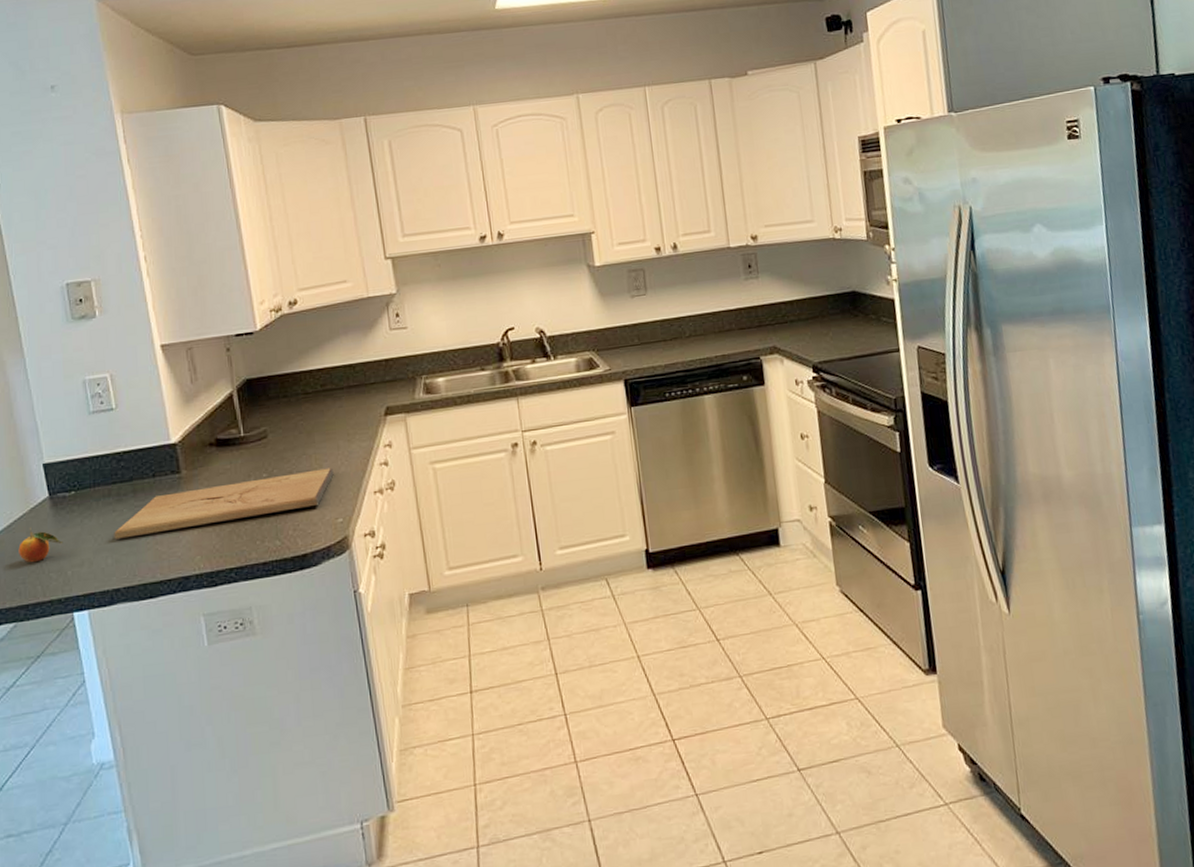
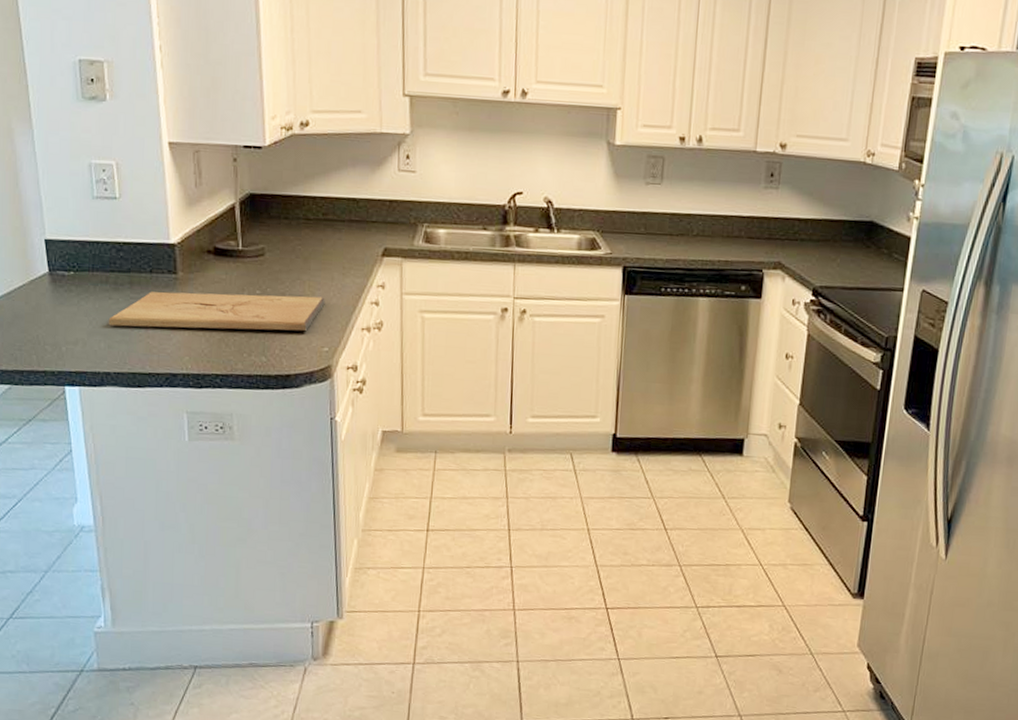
fruit: present [18,527,63,563] -> none [17,298,60,333]

